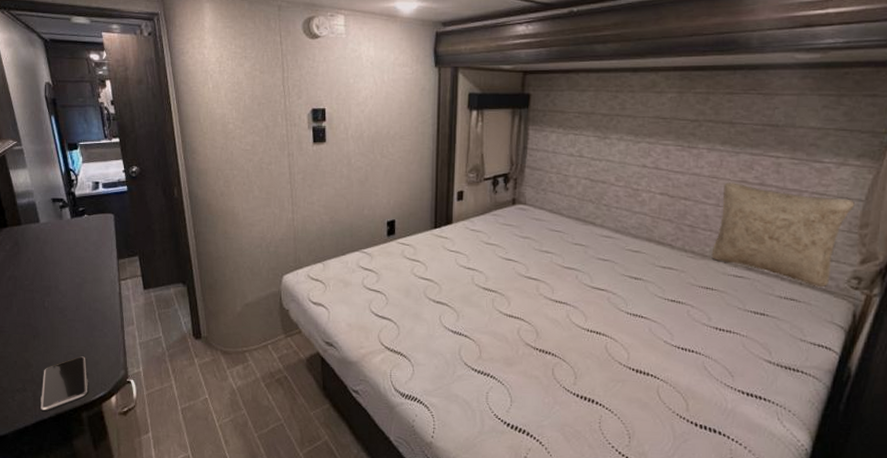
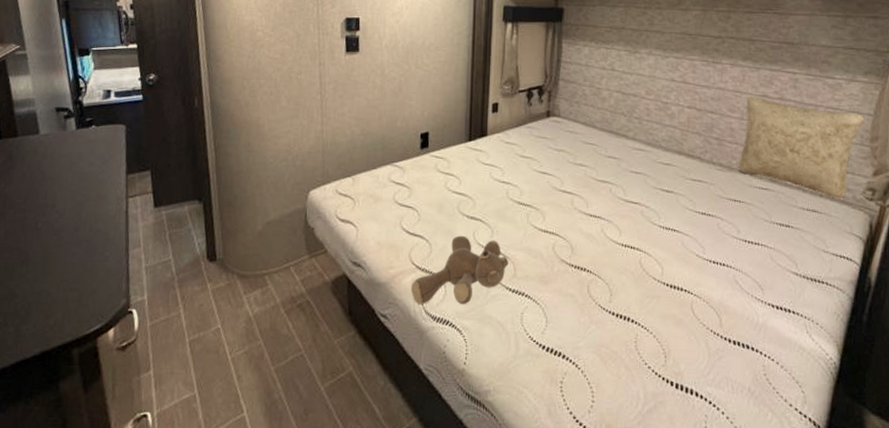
smartphone: present [41,356,88,412] -> none [23,284,83,350]
stuffed bear: none [380,319,474,384] -> present [410,235,509,305]

